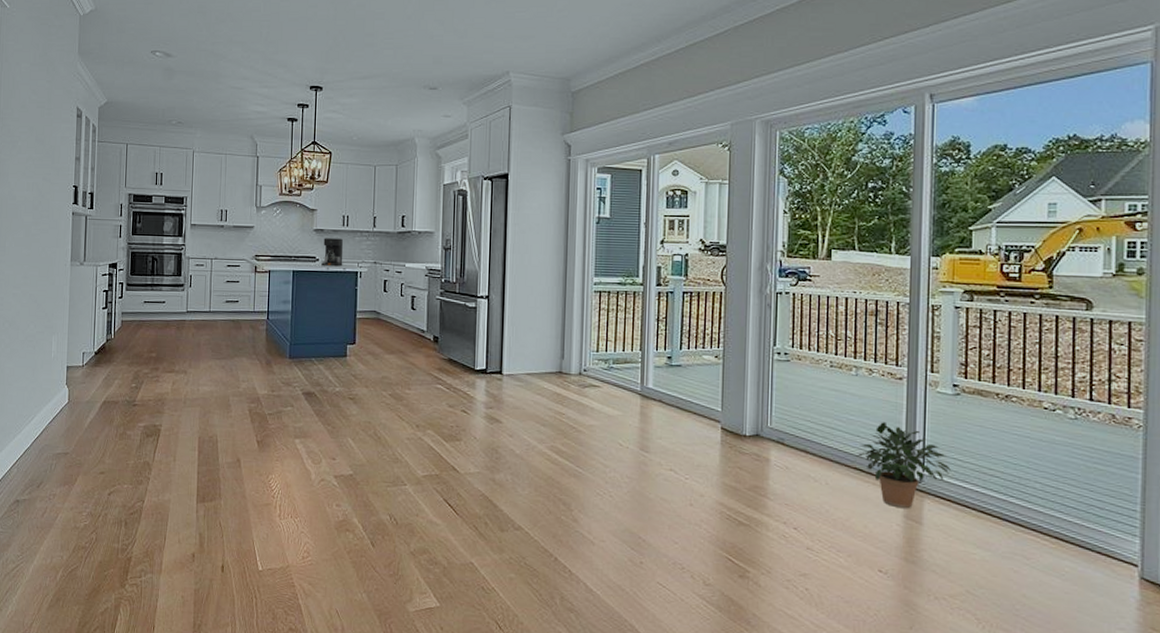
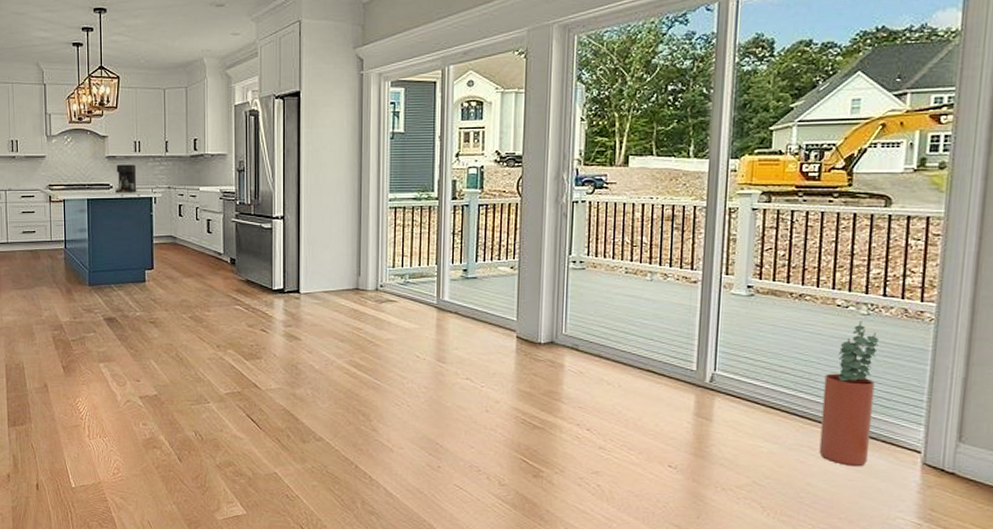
potted plant: present [857,422,951,509] -> none [650,325,742,407]
vase: none [1033,425,1088,579] -> present [819,321,879,467]

